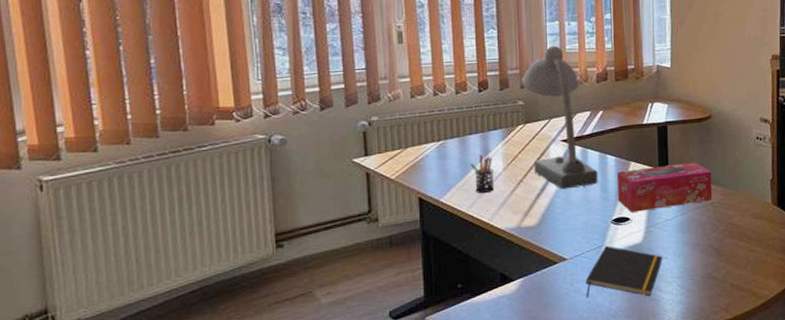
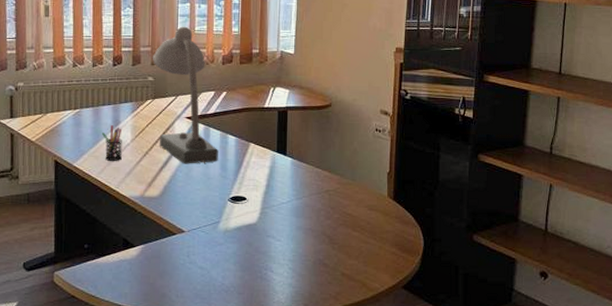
notepad: present [585,245,663,298] -> none [200,222,276,276]
tissue box: present [617,162,713,212] -> none [236,148,329,192]

